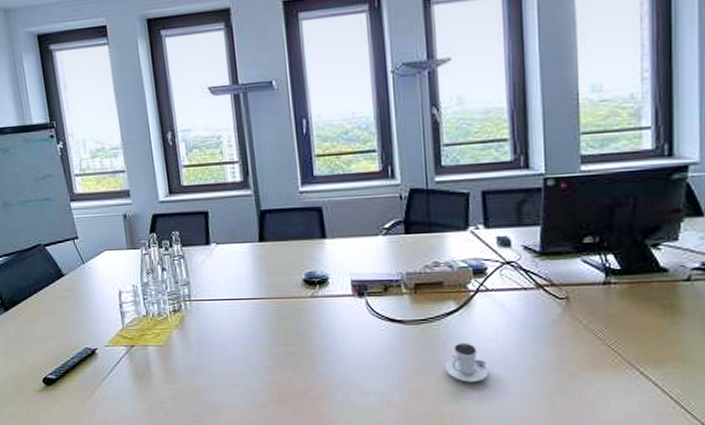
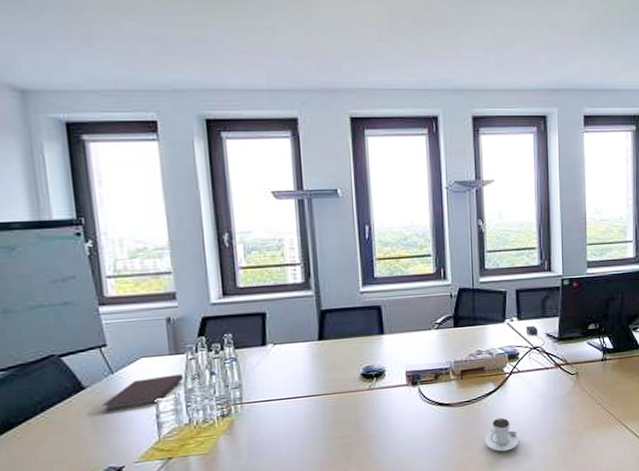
notebook: none [78,268,140,296] -> present [102,374,183,410]

